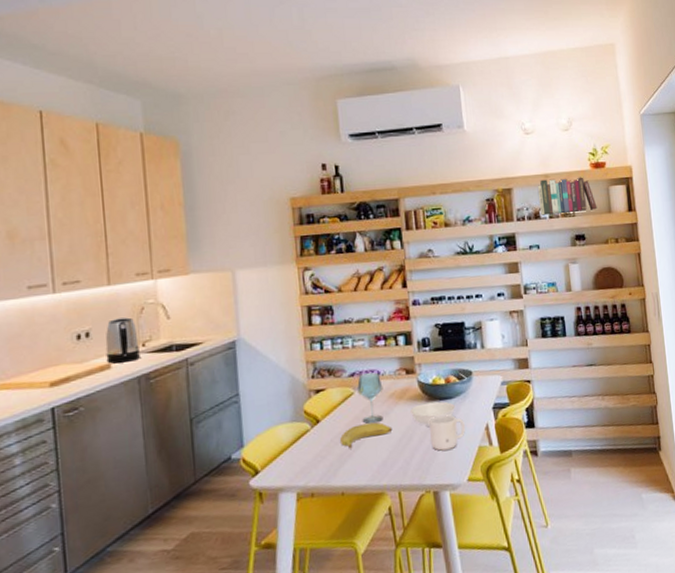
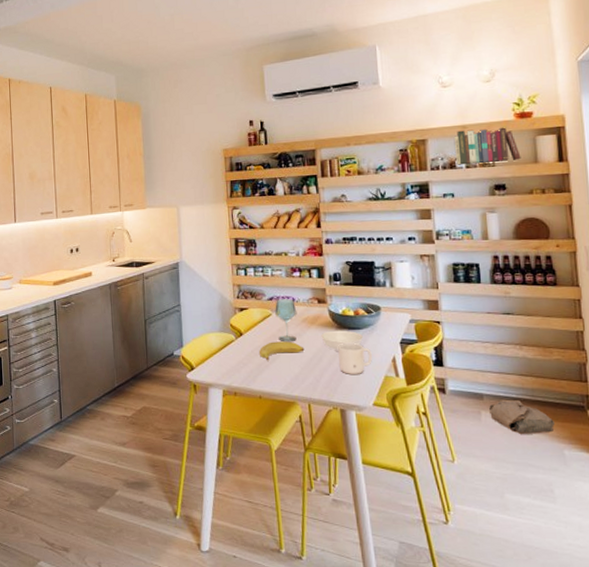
kettle: present [105,317,140,364] -> none [88,239,111,273]
bag: none [577,451,633,486] -> present [489,399,555,434]

